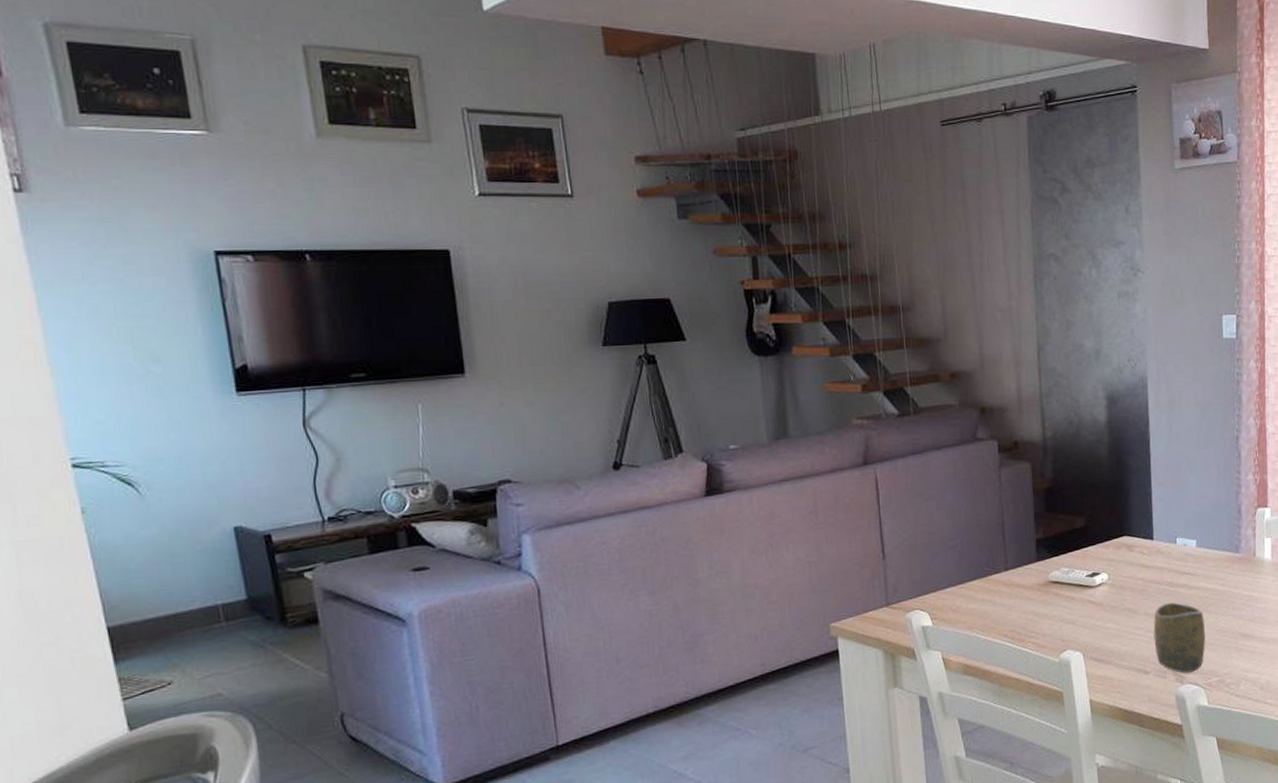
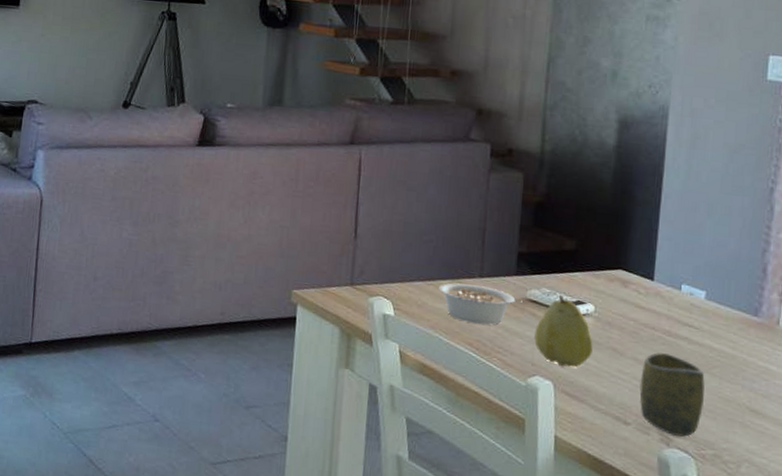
legume: none [969,578,1046,616] -> present [438,283,523,325]
fruit: none [1060,570,1111,637] -> present [534,294,593,368]

